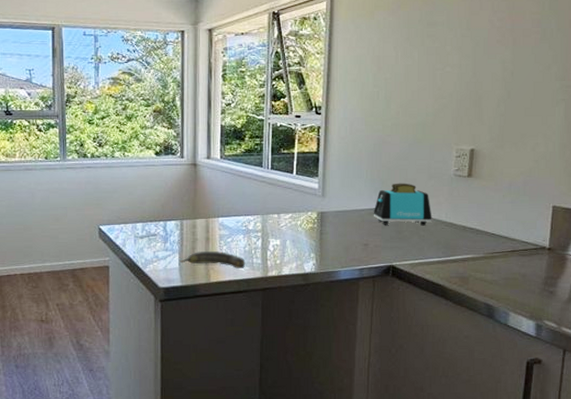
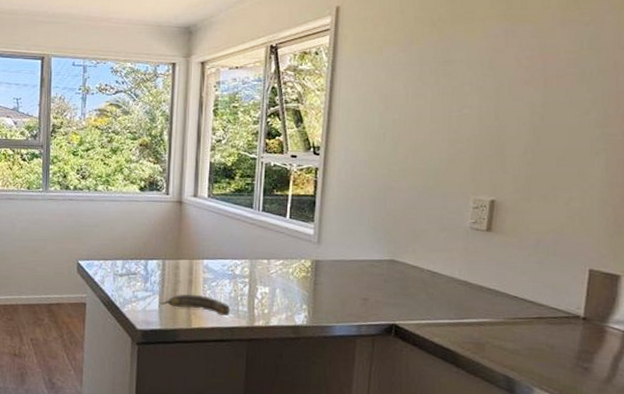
toaster: present [373,183,432,226] -> none [374,233,444,283]

